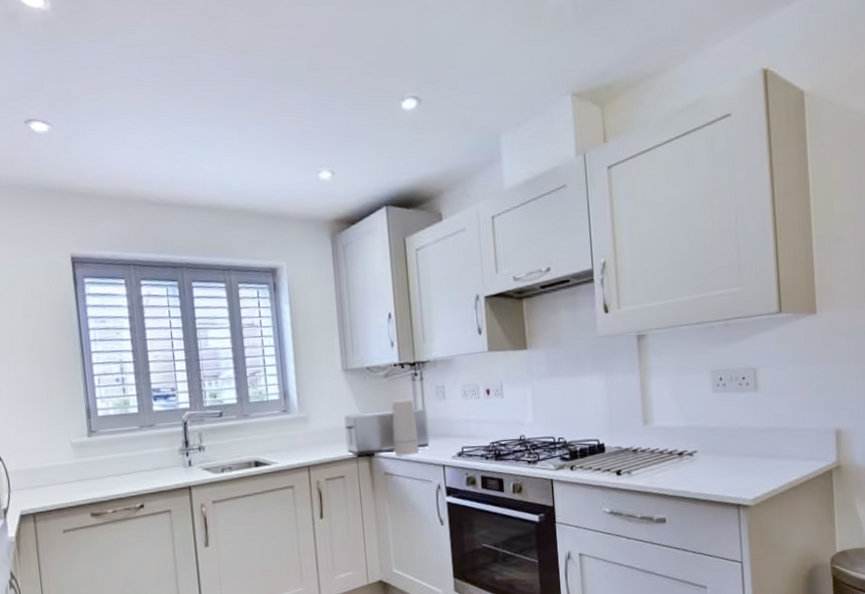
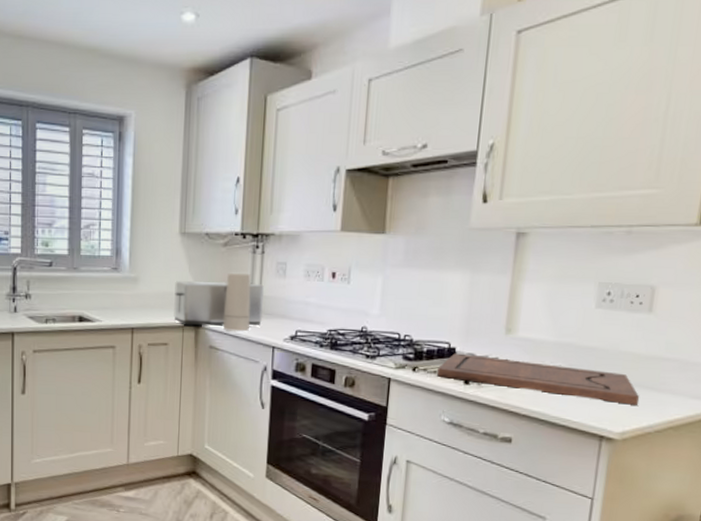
cutting board: none [592,446,762,474] -> present [437,353,639,405]

